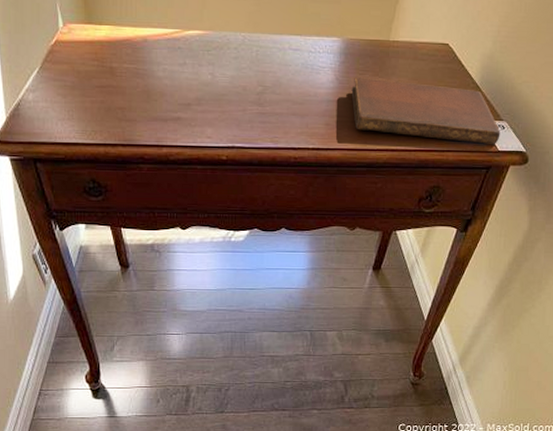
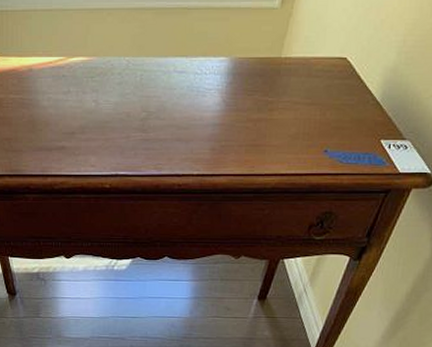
notebook: present [351,77,500,145] -> none [239,98,402,167]

